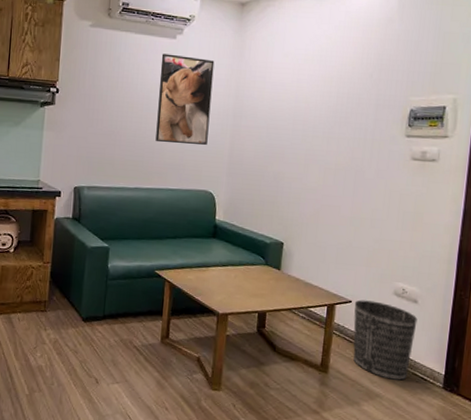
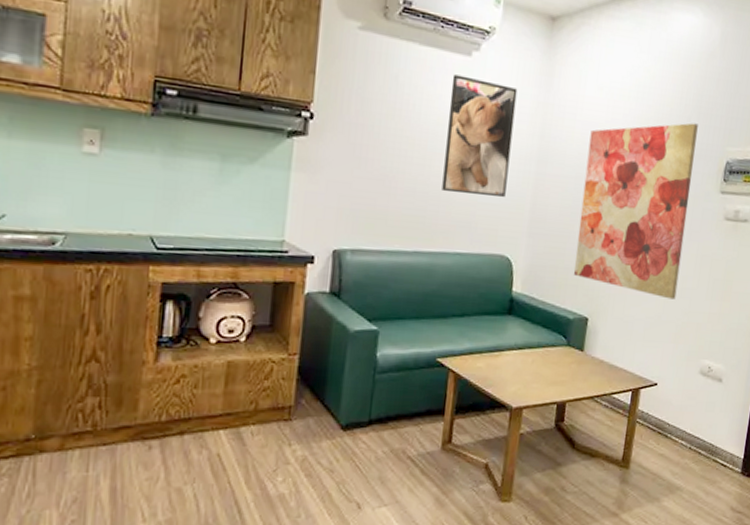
wall art: none [268,78,380,229] -> present [573,123,698,300]
wastebasket: present [353,300,418,381] -> none [655,381,721,469]

